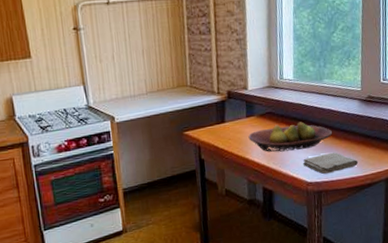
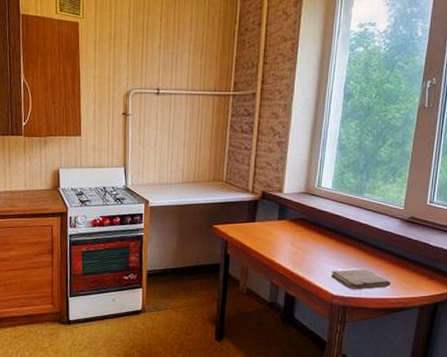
fruit bowl: present [248,121,332,152] -> none [277,232,366,261]

